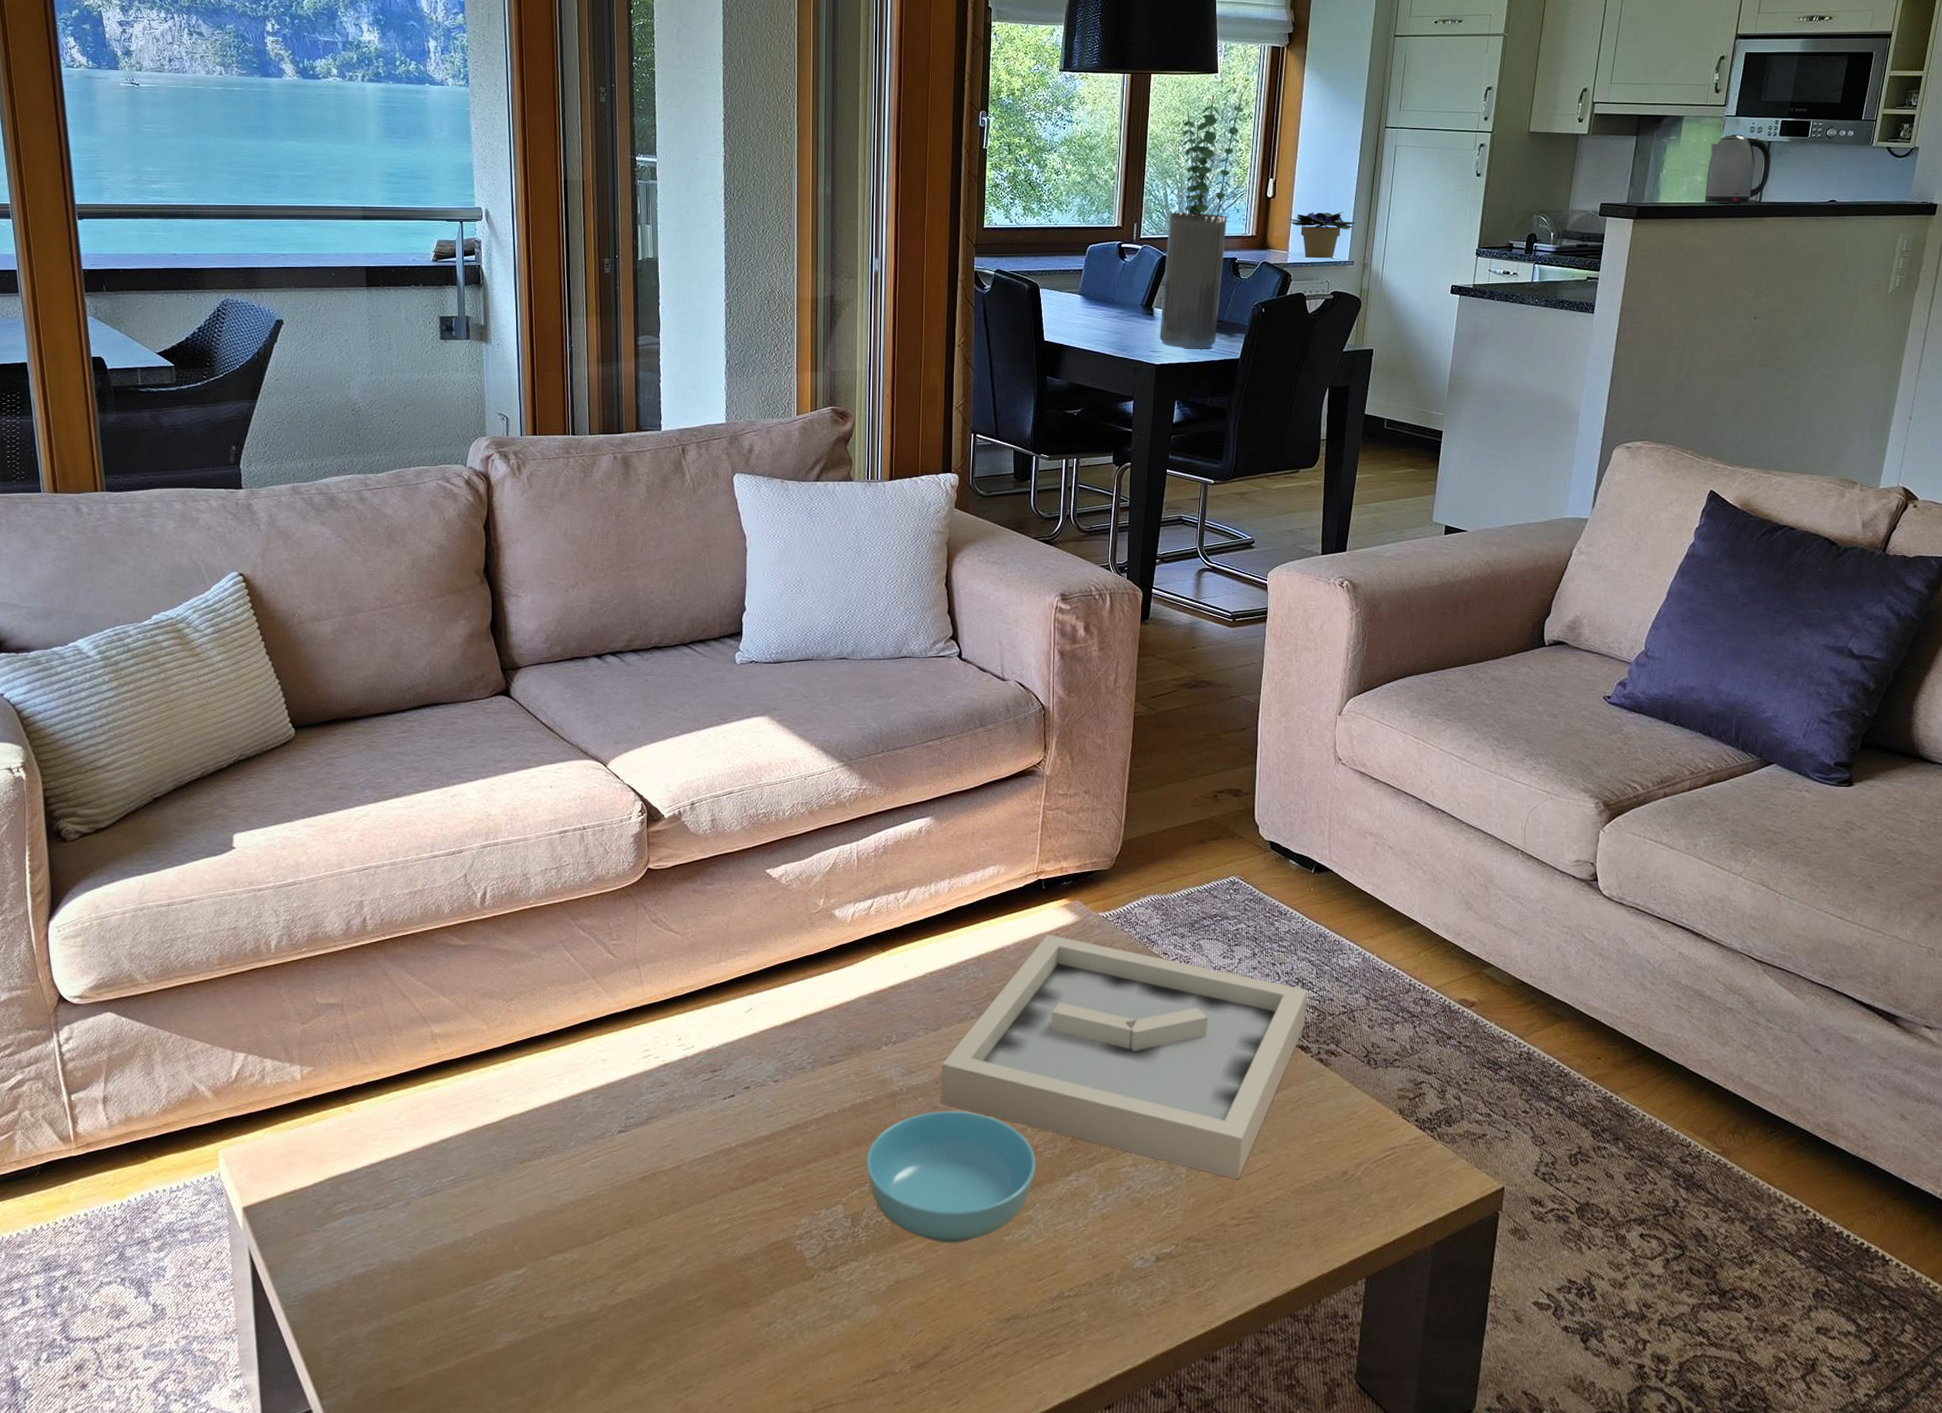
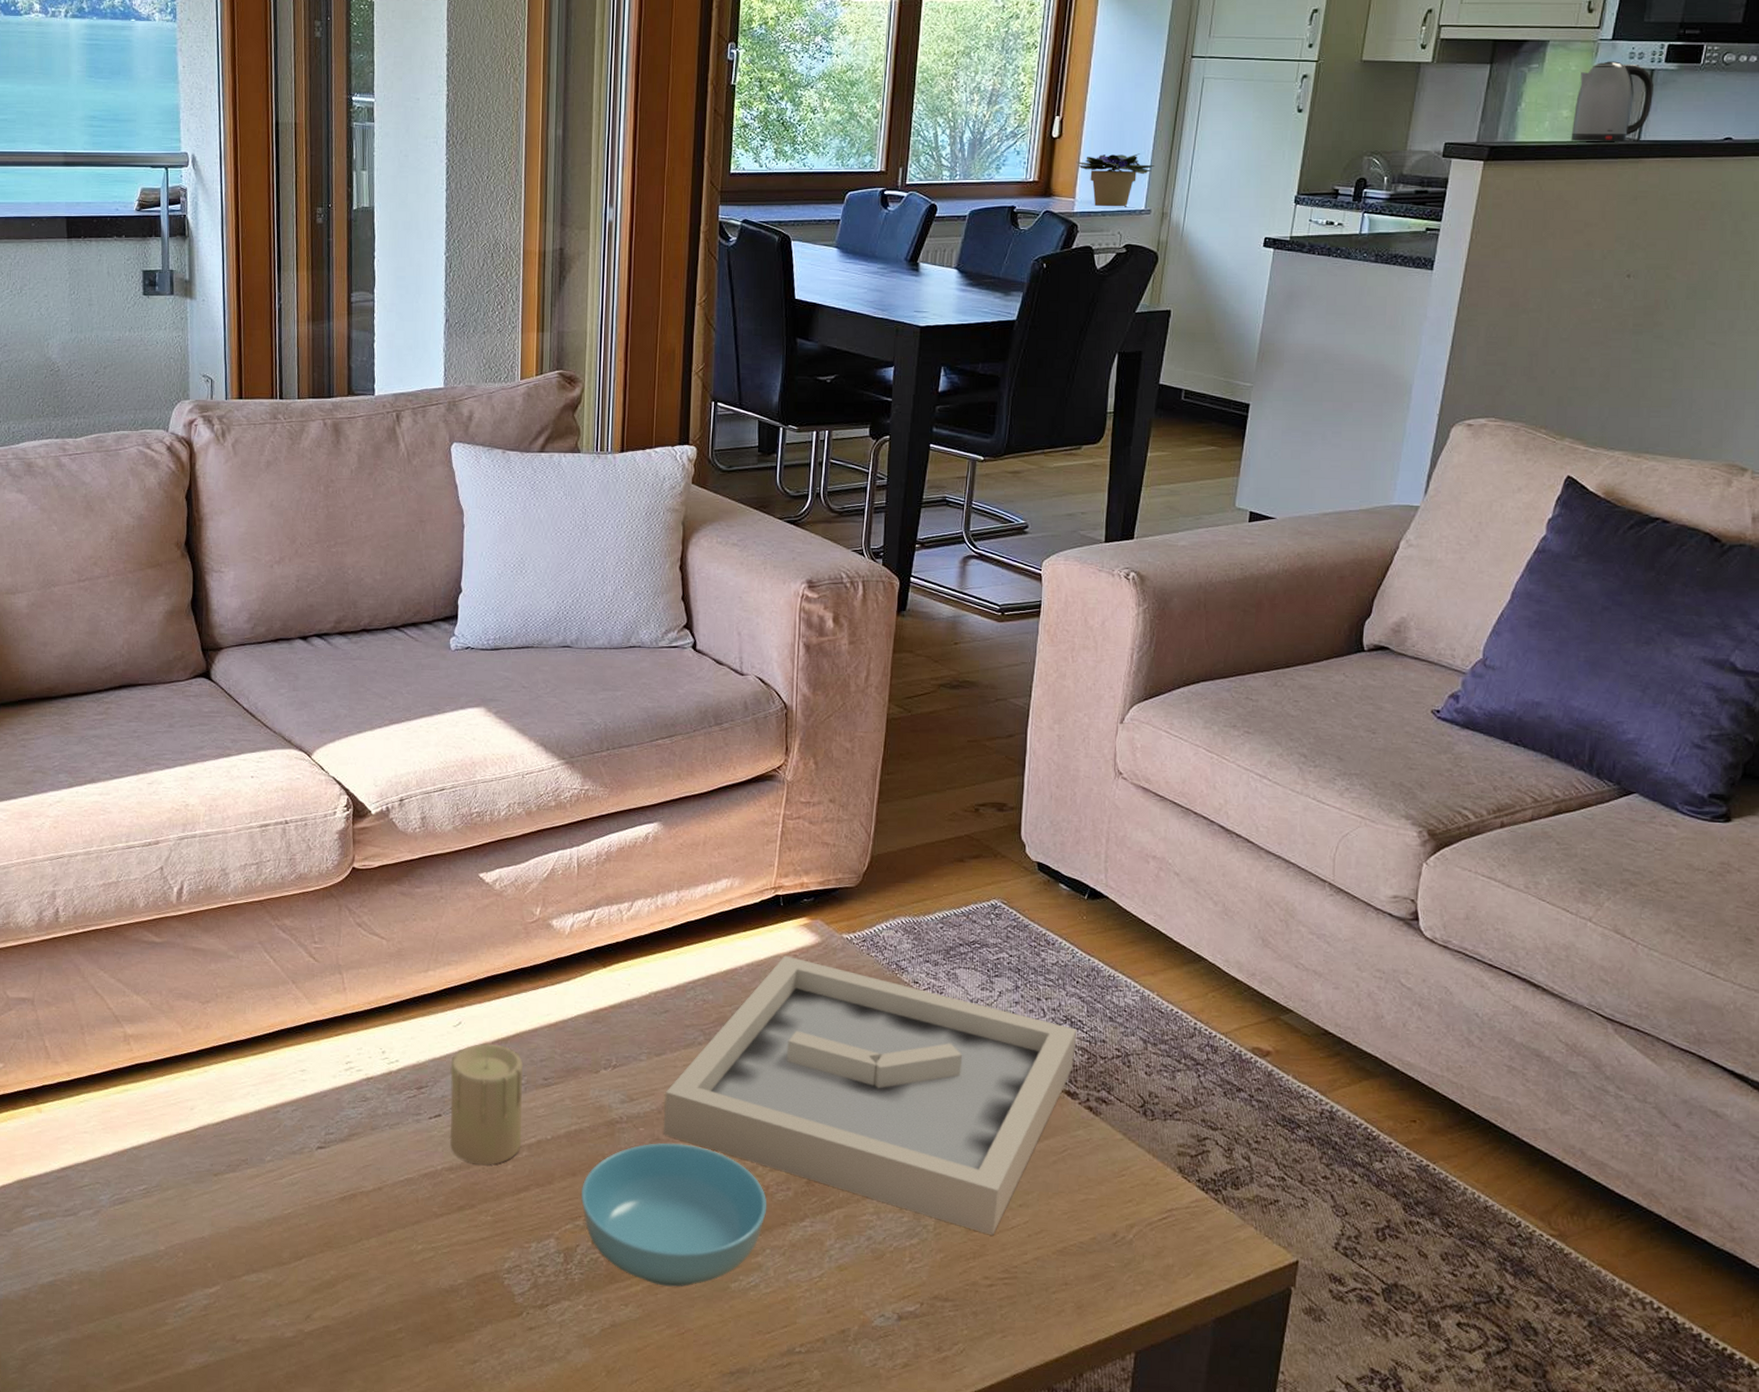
candle: none [742,1026,811,1140] -> present [449,1043,524,1165]
vase: present [1159,92,1244,349] -> none [925,18,1028,309]

